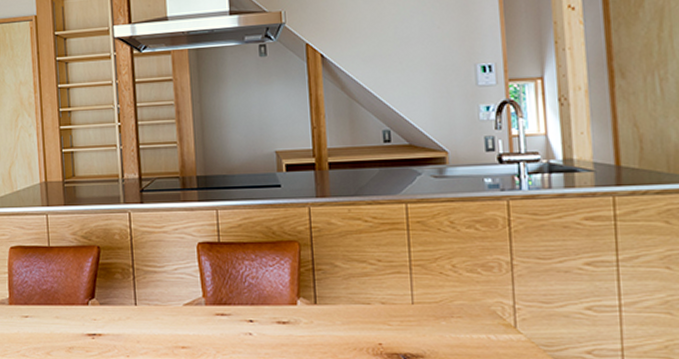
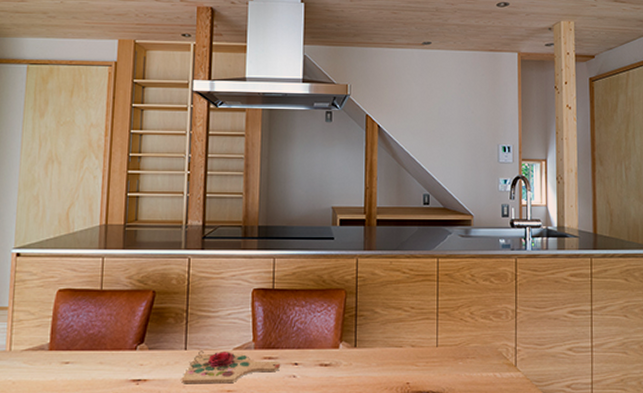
cutting board: none [135,306,234,339] -> present [181,351,280,383]

